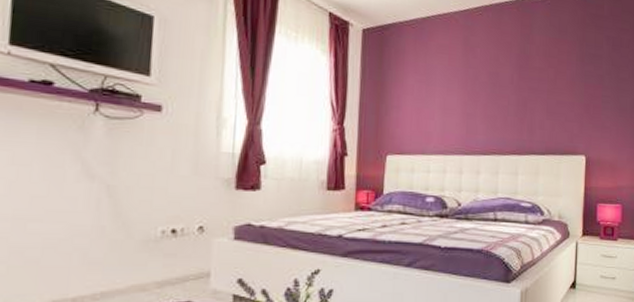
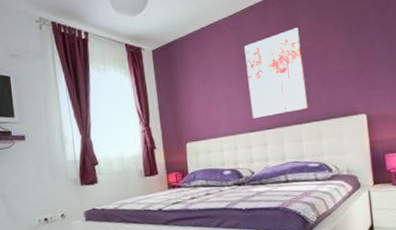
wall art: none [468,43,533,140] -> present [244,27,308,118]

